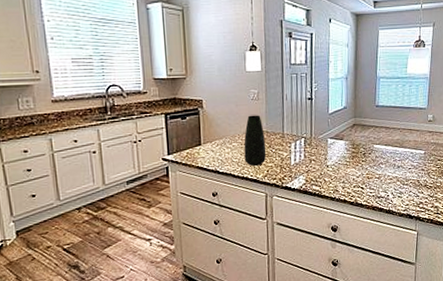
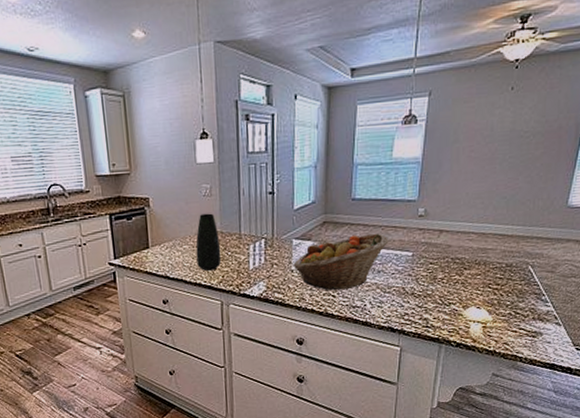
fruit basket: none [328,134,406,183] -> present [293,233,389,290]

